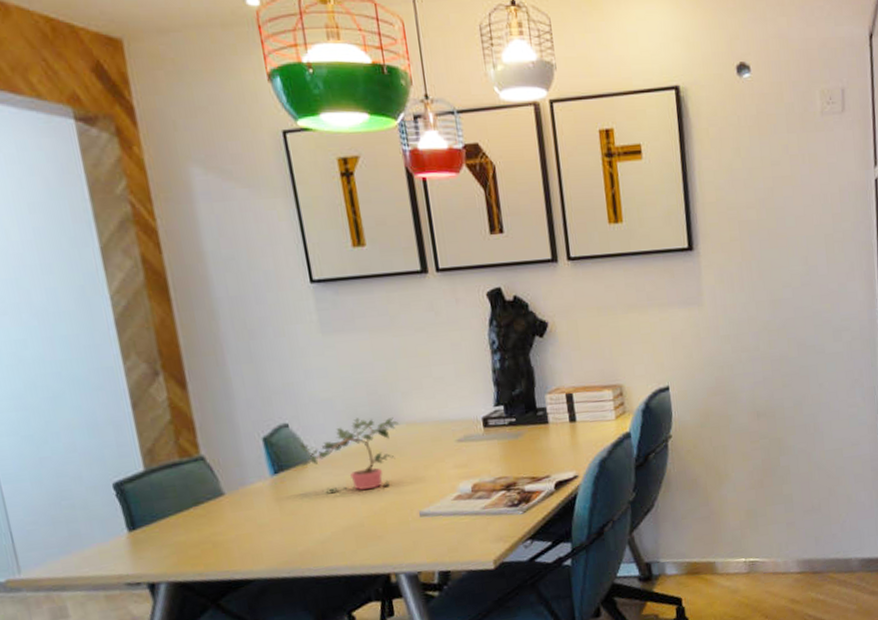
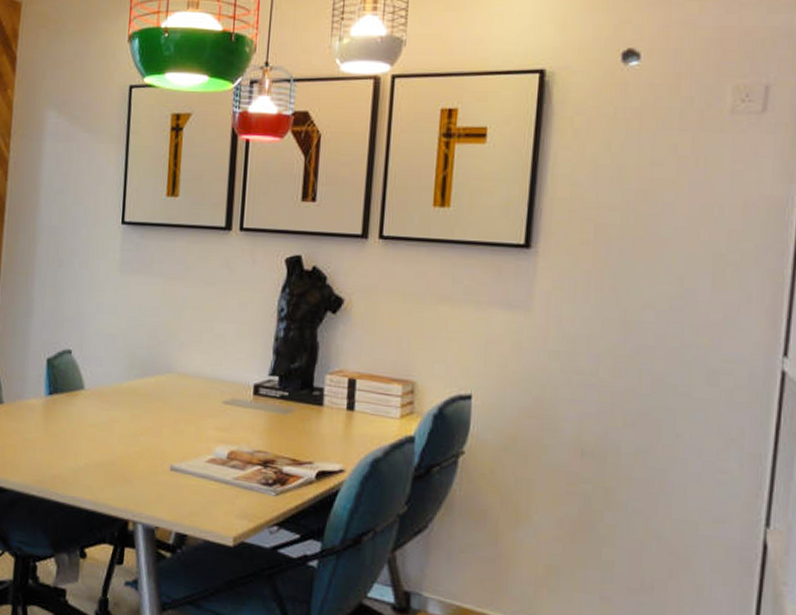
potted plant: present [299,418,399,493] -> none [73,358,171,432]

